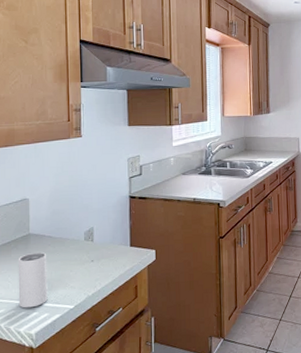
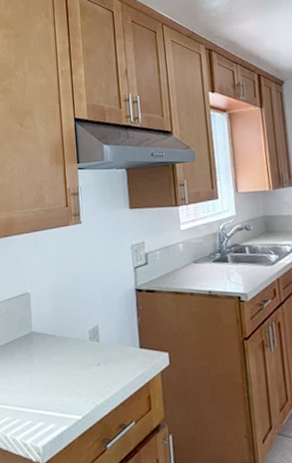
mug: present [18,252,48,308] -> none [21,352,54,417]

